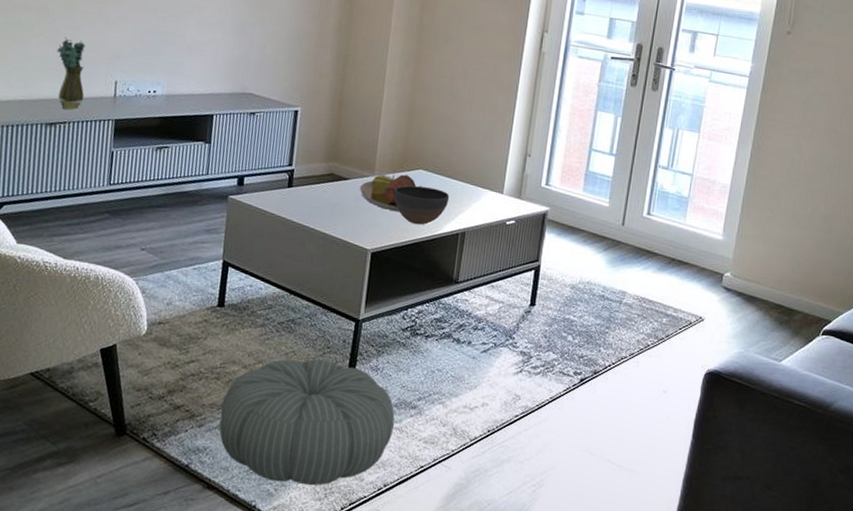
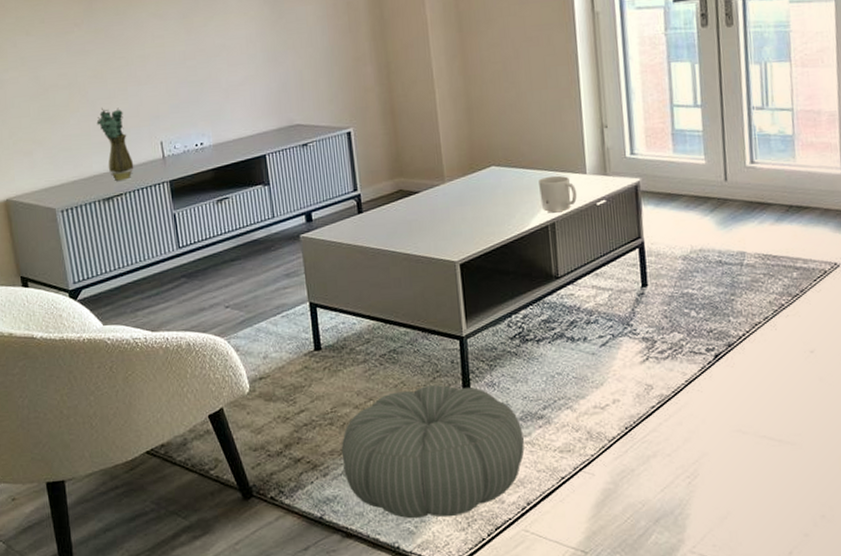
serving tray: present [359,174,422,211] -> none [432,175,498,216]
bowl: present [394,185,450,225] -> none [470,183,530,226]
mug: none [456,189,491,224] -> present [539,175,577,213]

